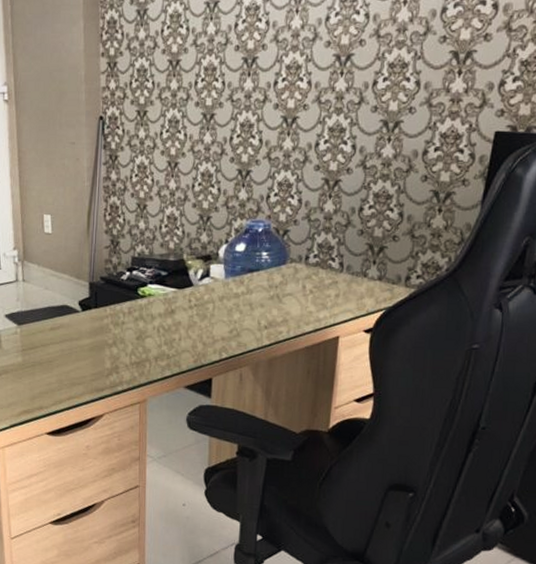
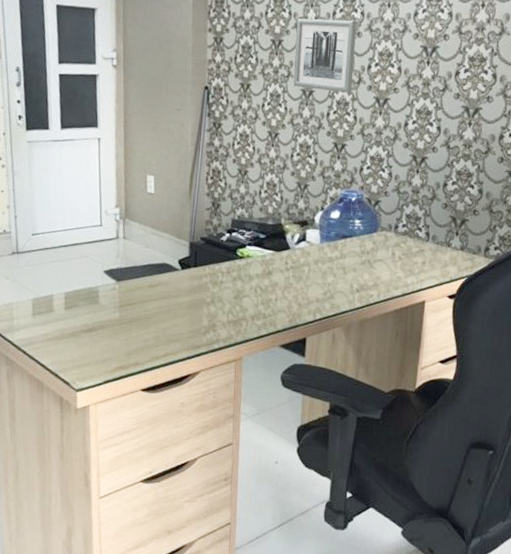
wall art: none [193,32,261,113] -> present [294,18,357,93]

